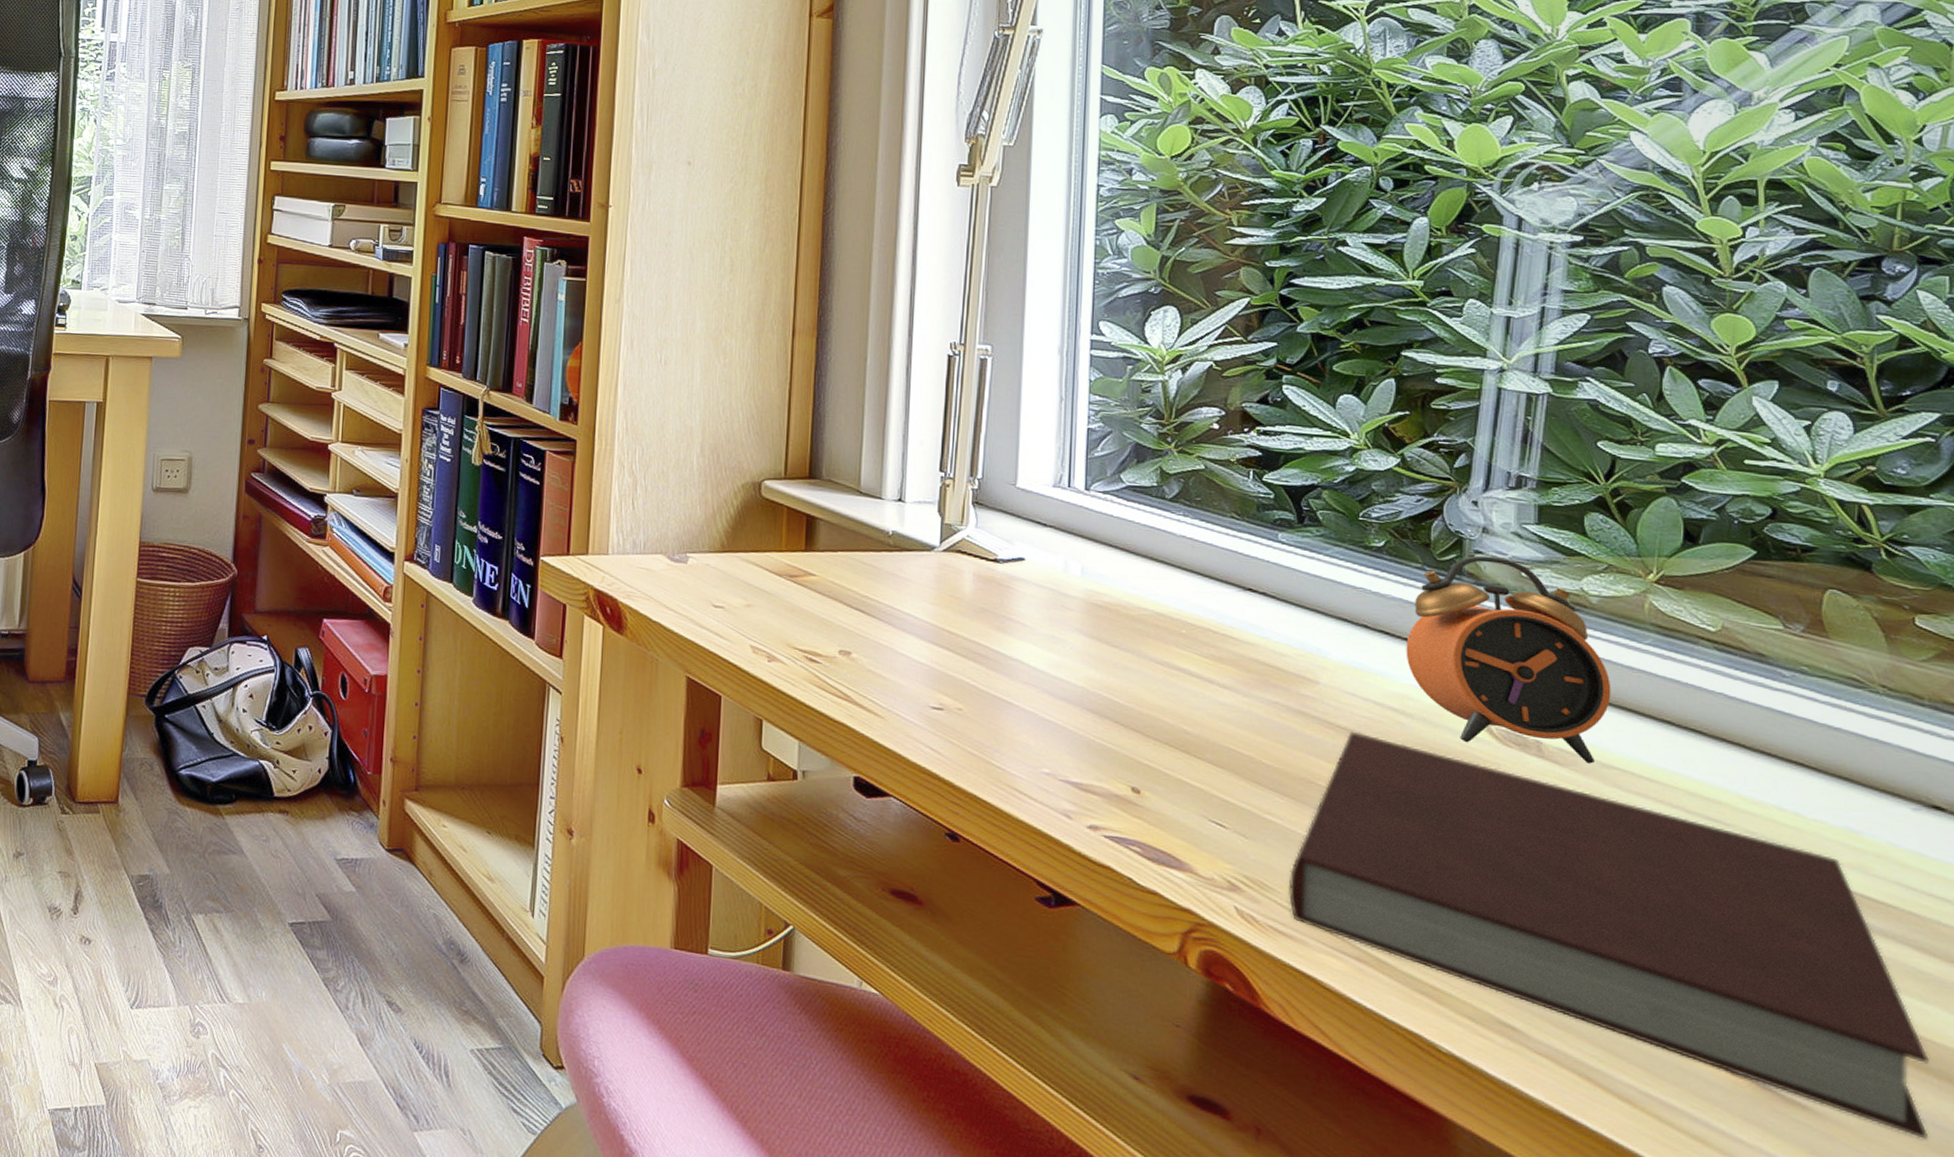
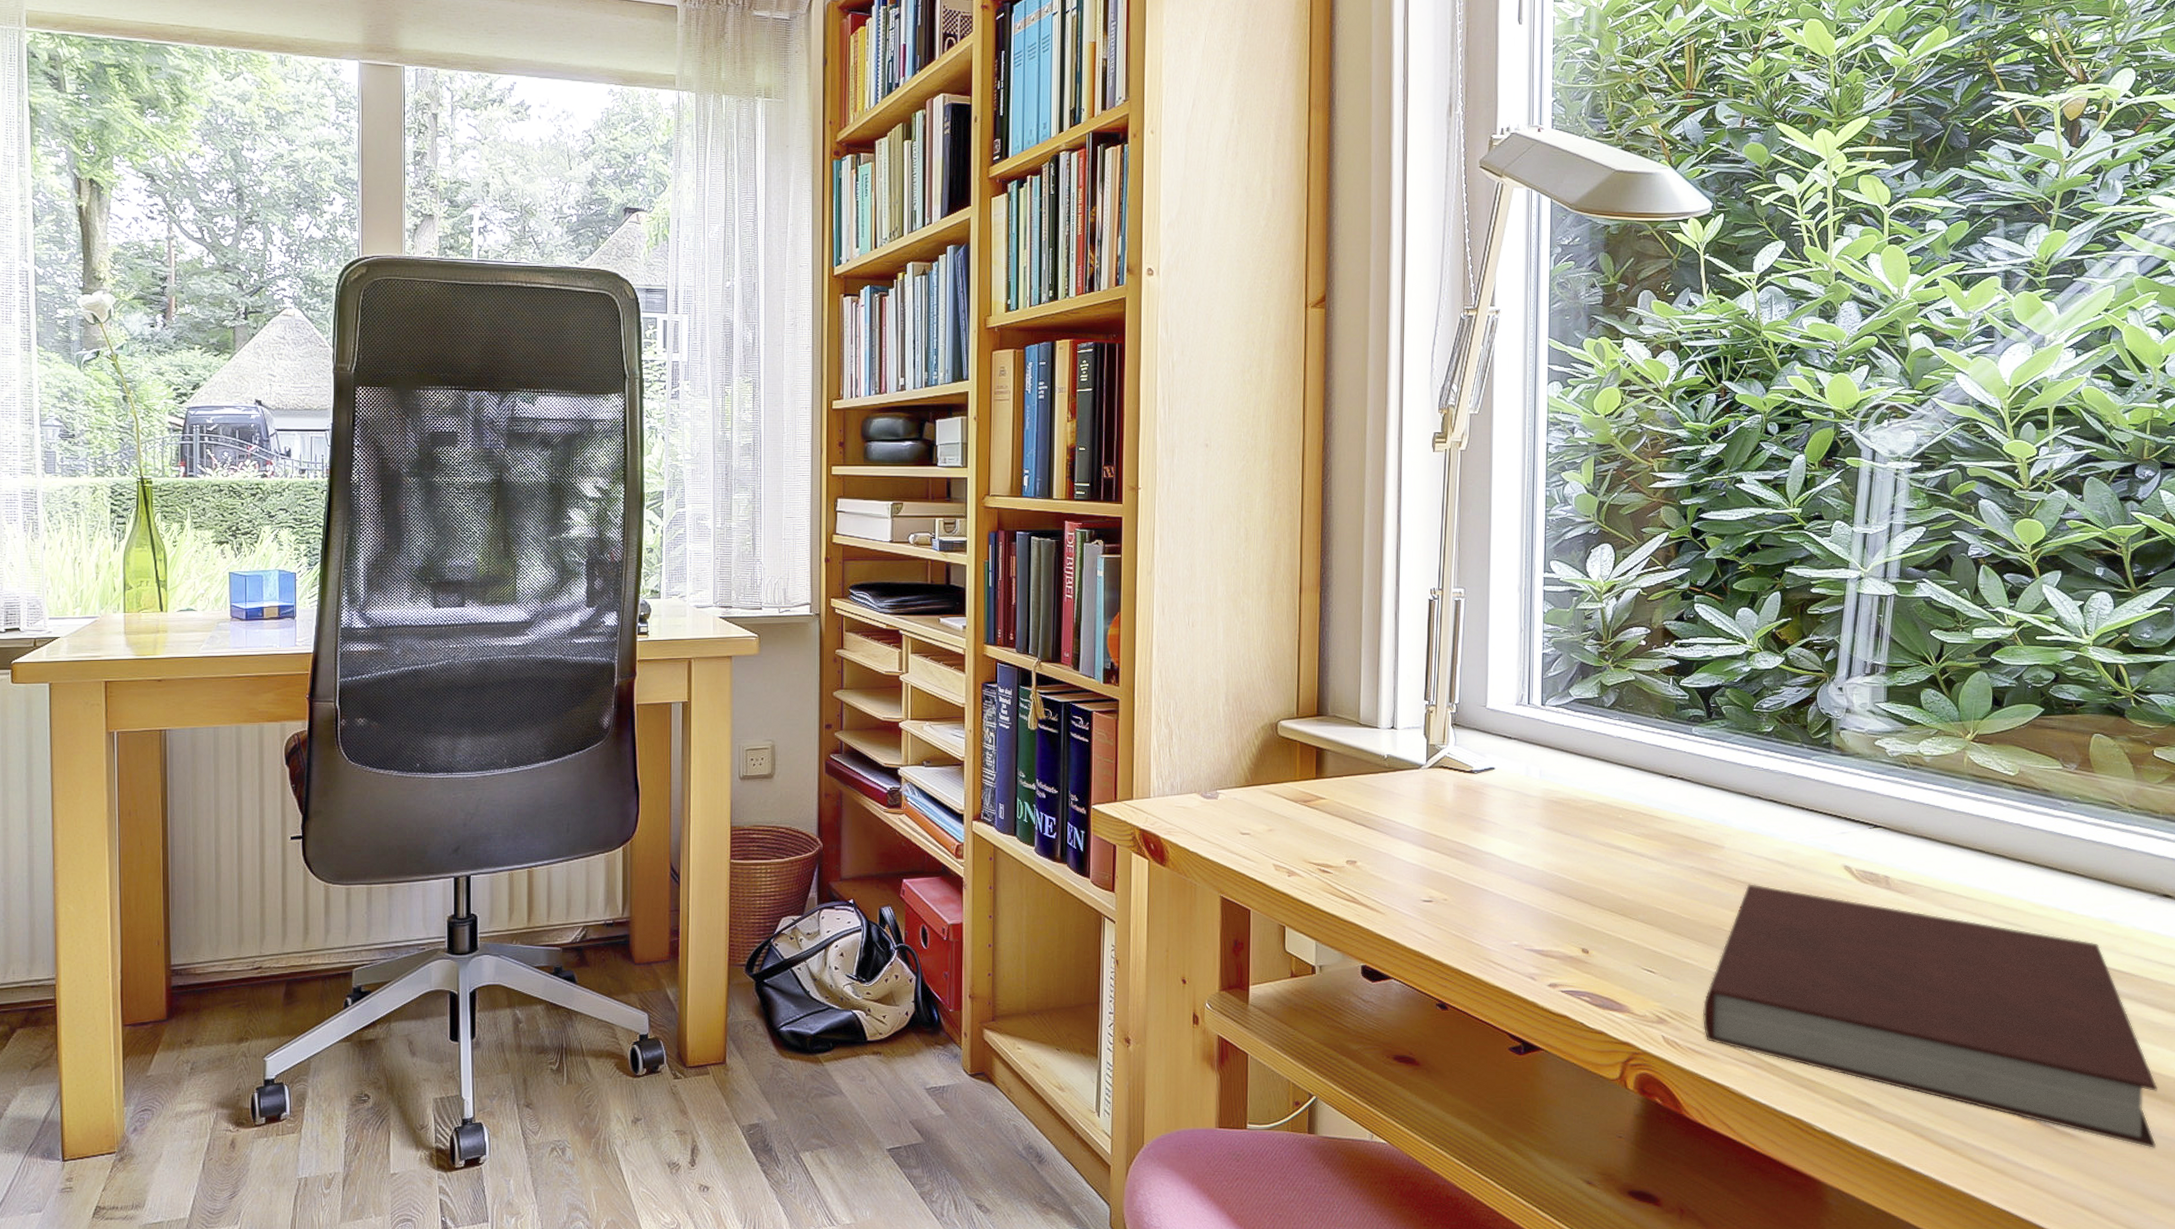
alarm clock: present [1406,555,1611,764] -> none [1789,731,1940,890]

